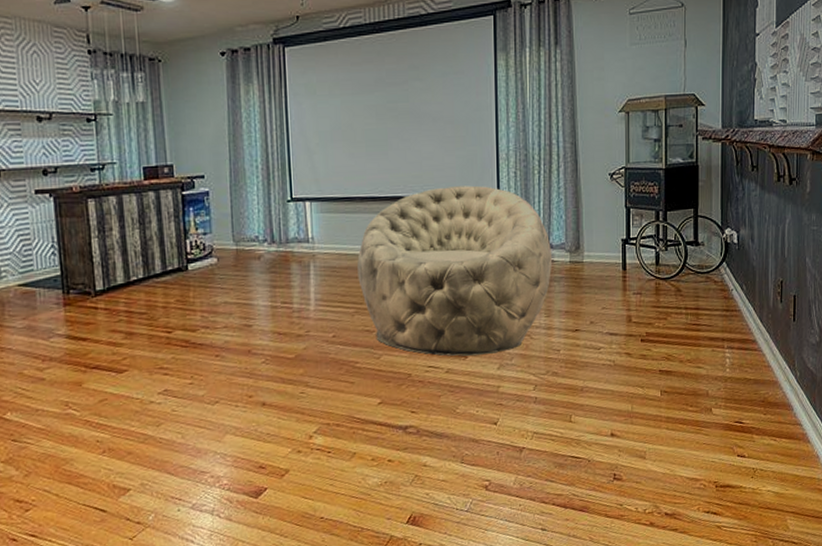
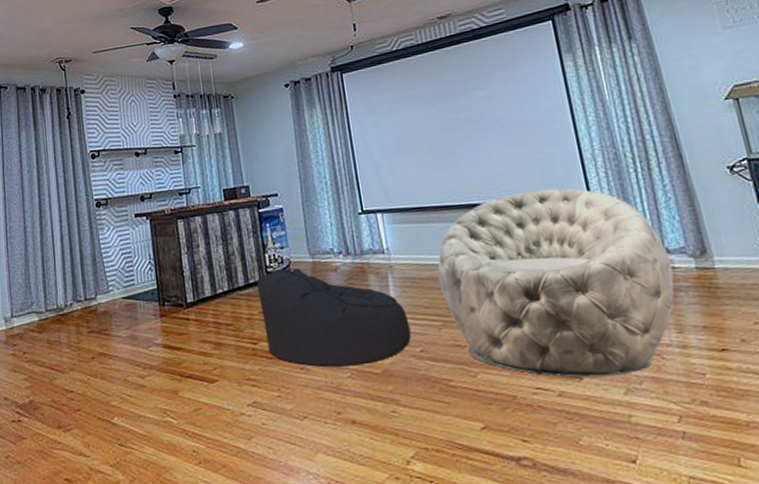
bean bag chair: none [174,255,326,354] -> present [256,268,412,367]

